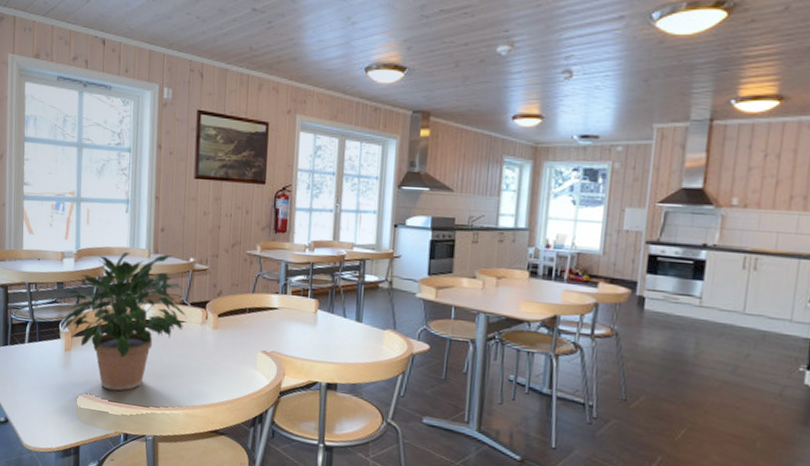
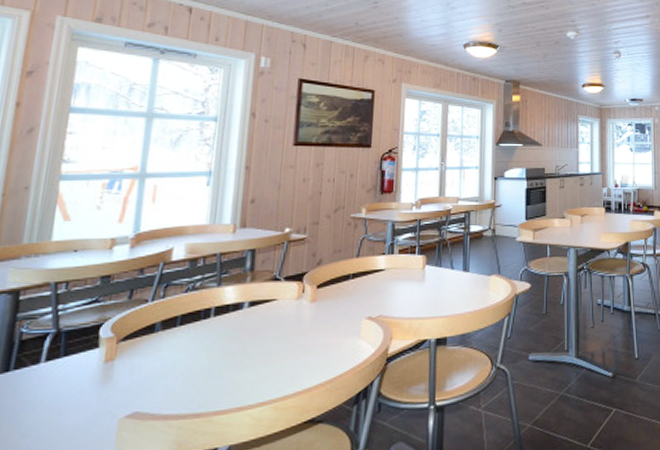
potted plant: present [61,252,186,391] -> none [100,228,279,401]

